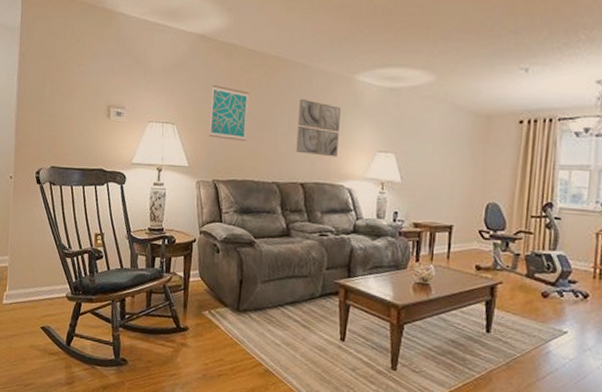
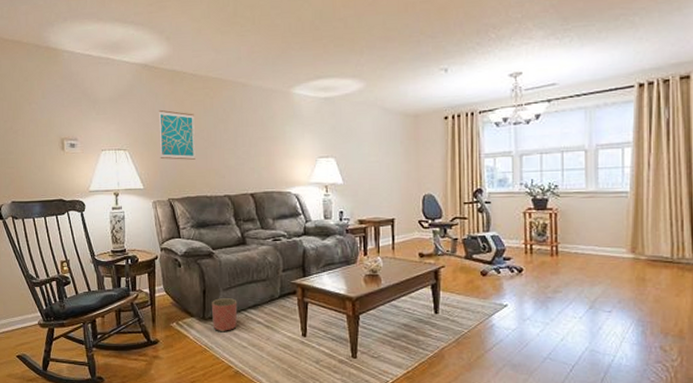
planter: none [246,290,275,327] -> present [212,298,238,332]
wall art: present [296,98,341,157] -> none [242,115,282,167]

